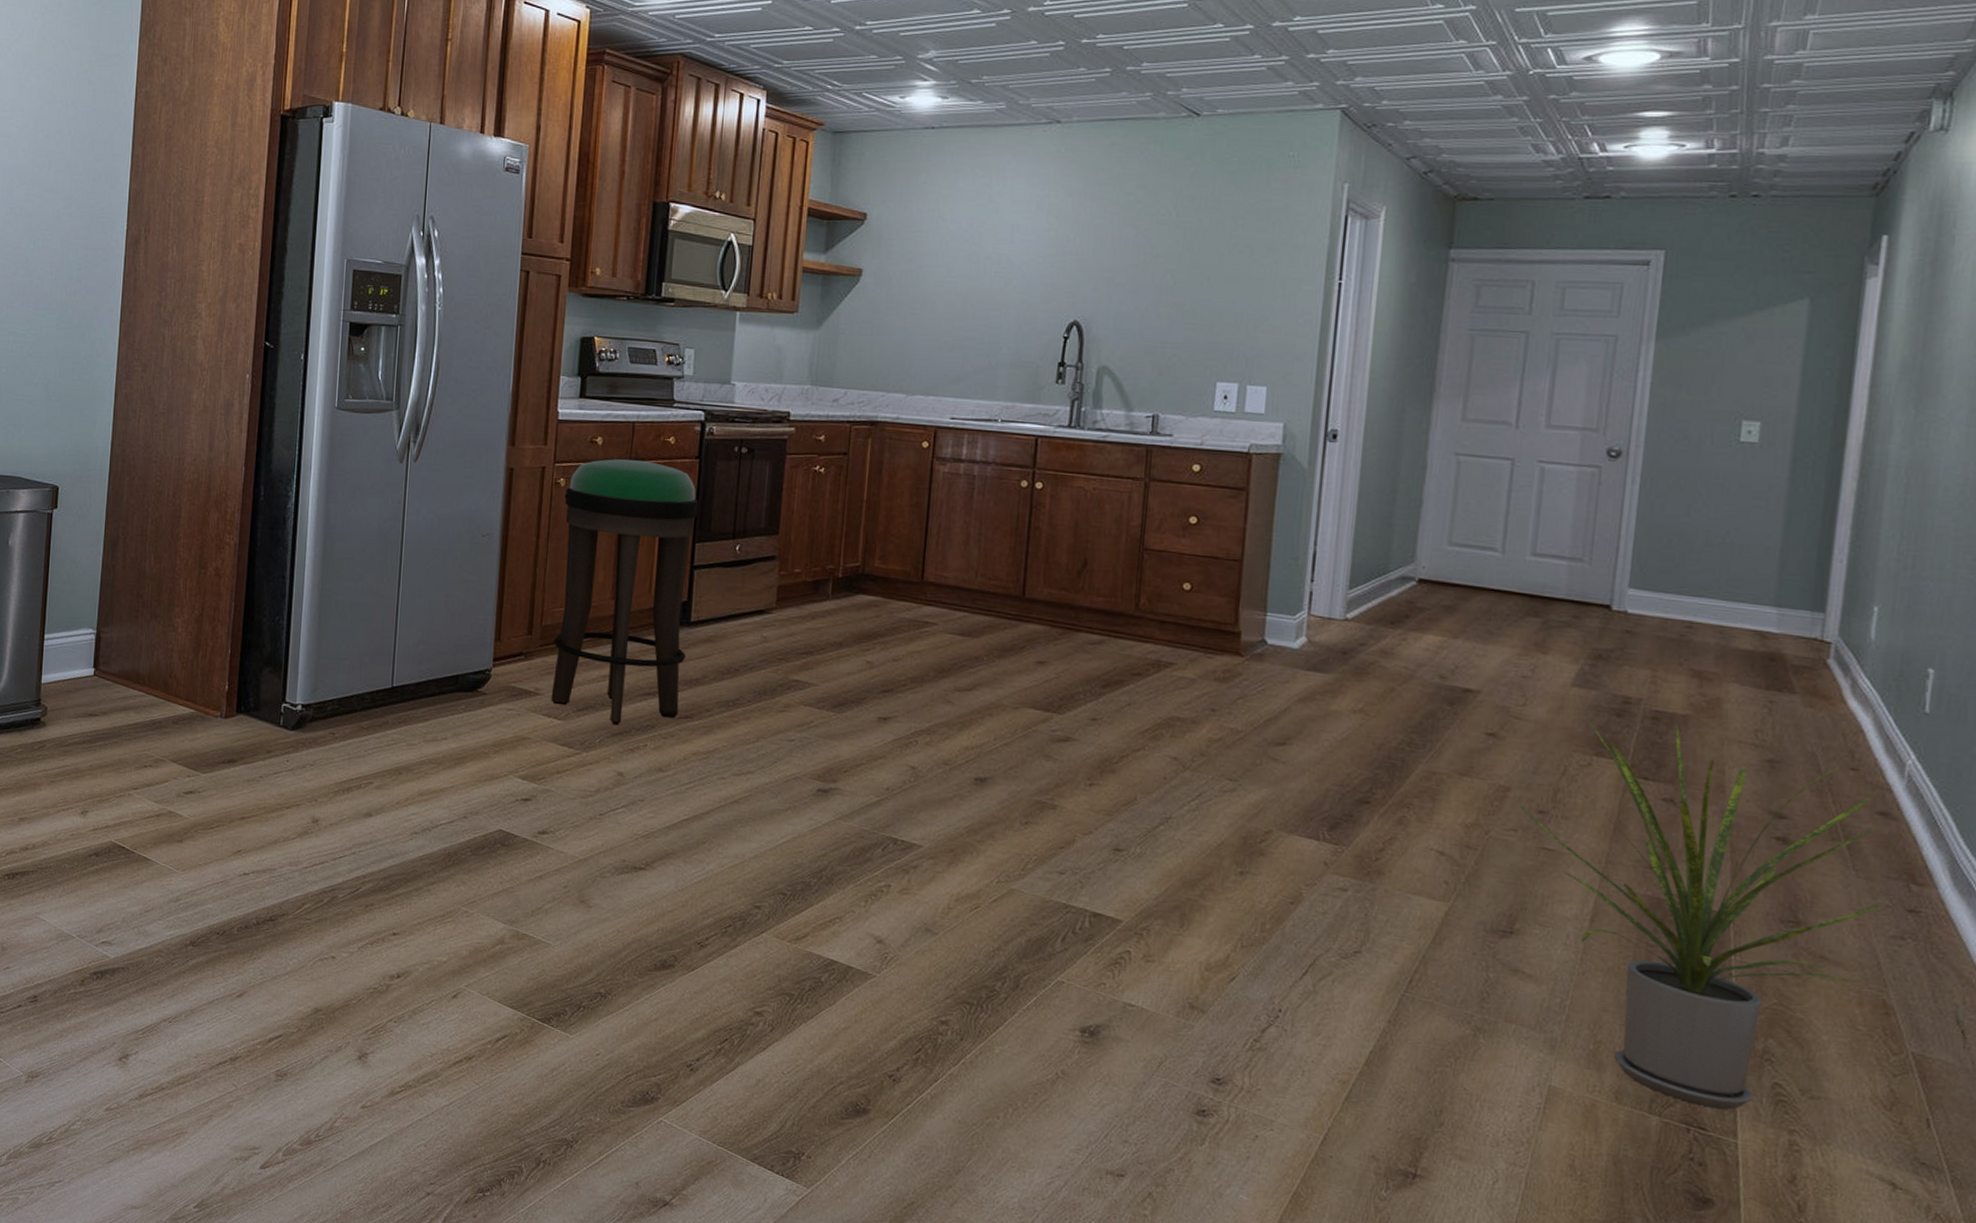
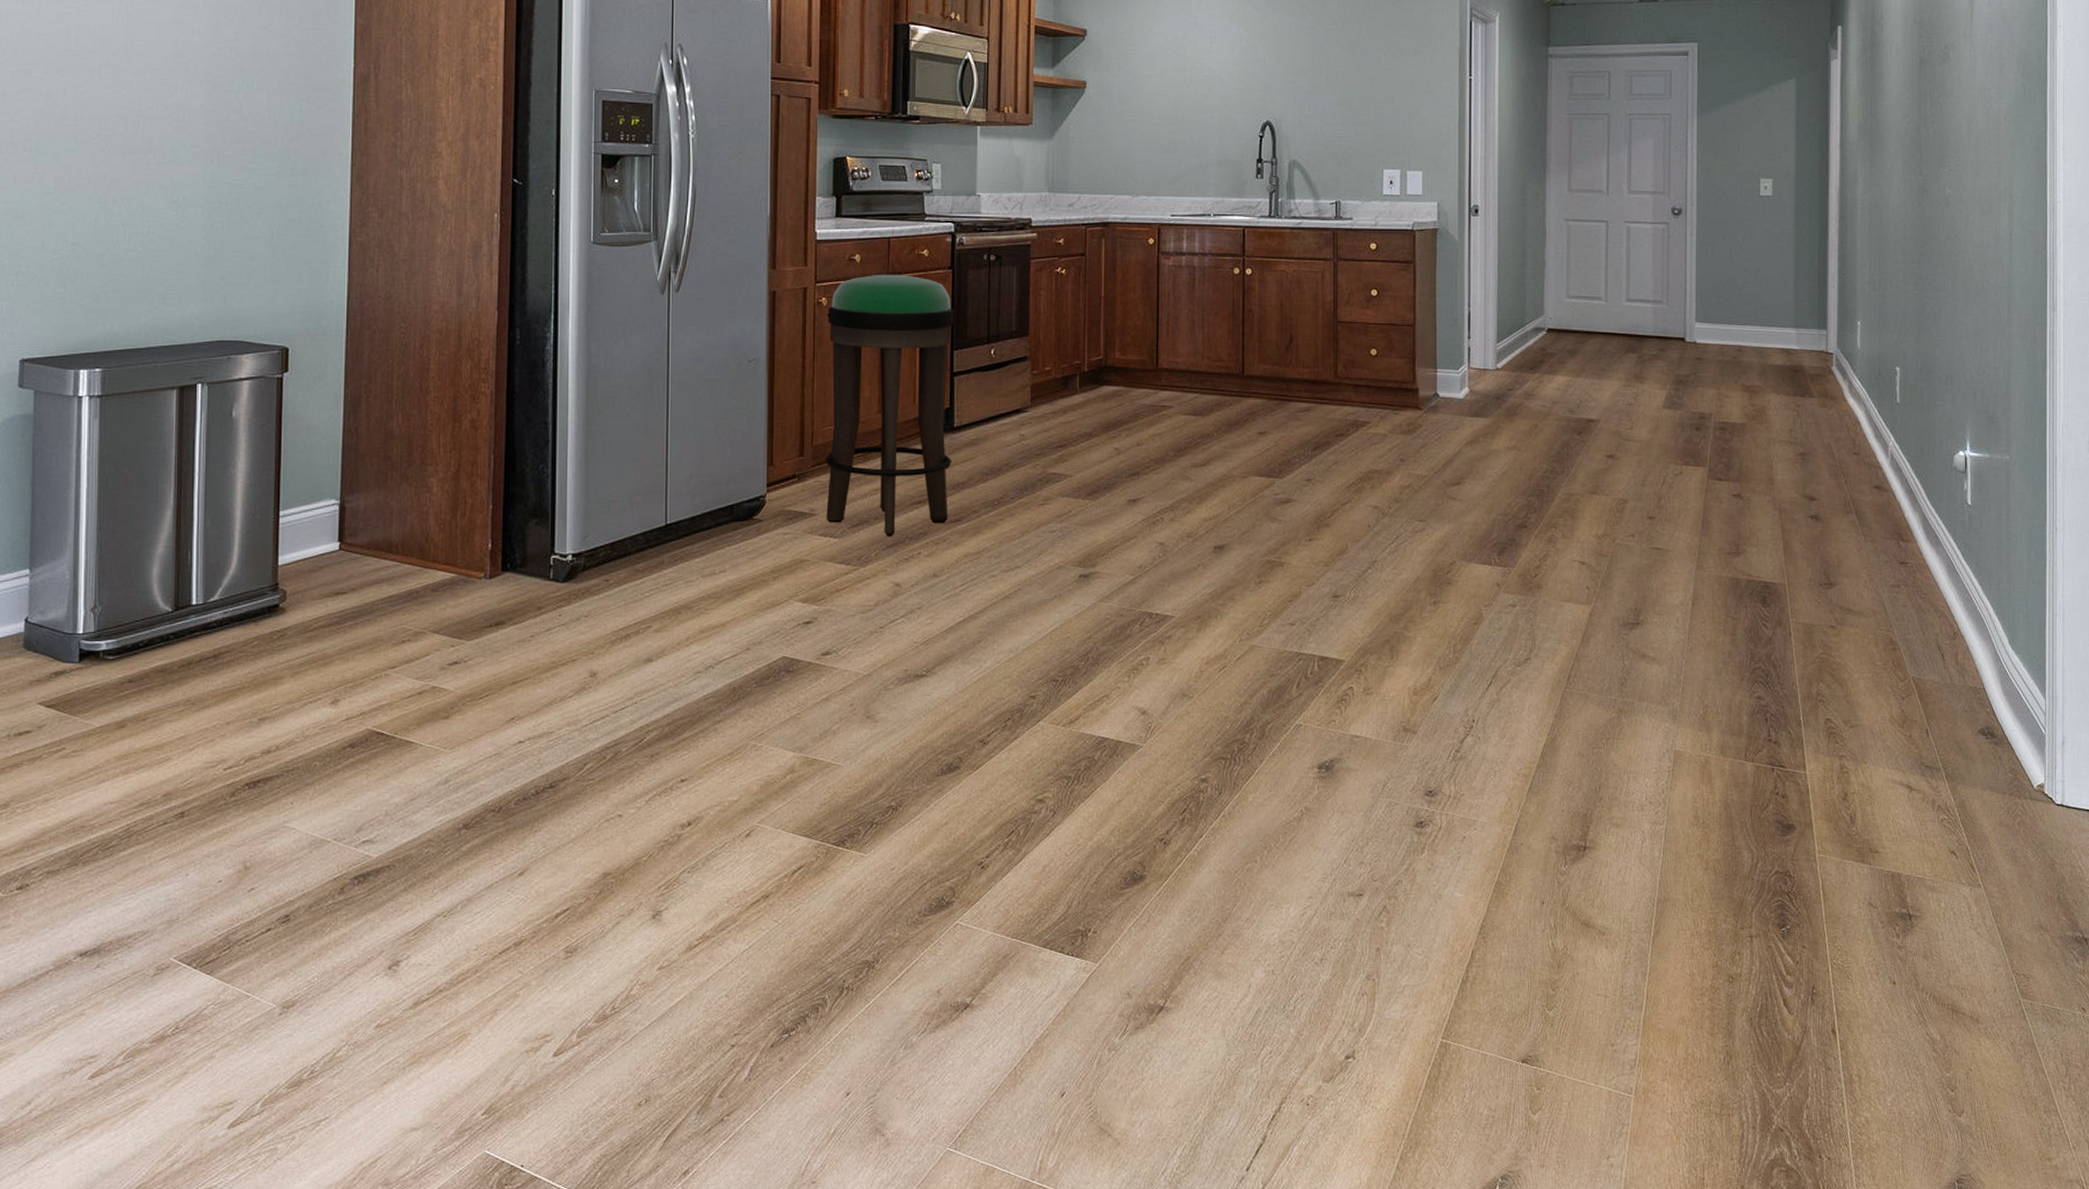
house plant: present [1516,716,1881,1109] -> none [1632,432,1883,747]

